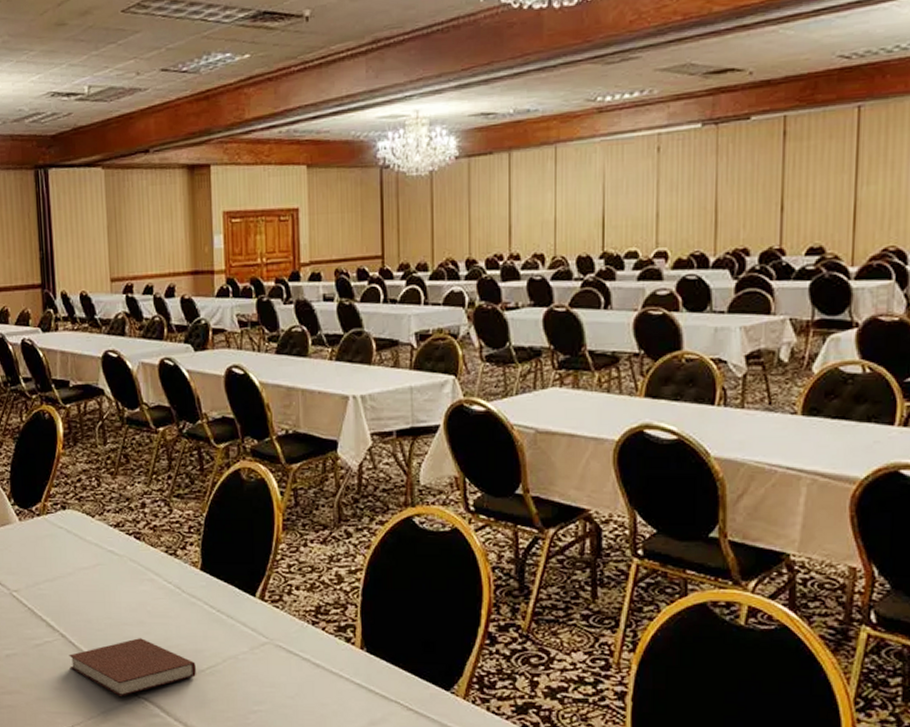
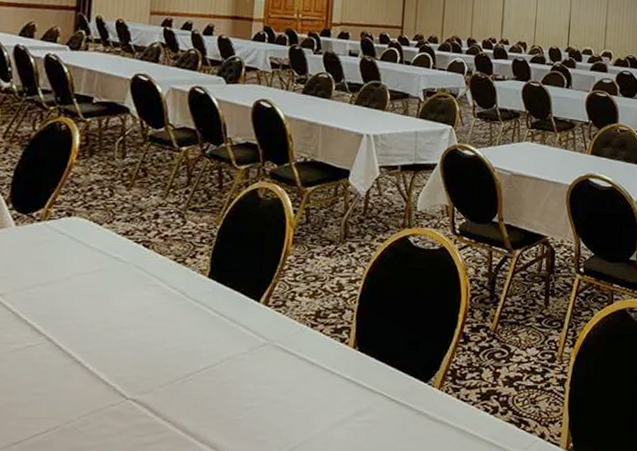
notebook: present [69,638,196,696] -> none [52,341,192,398]

